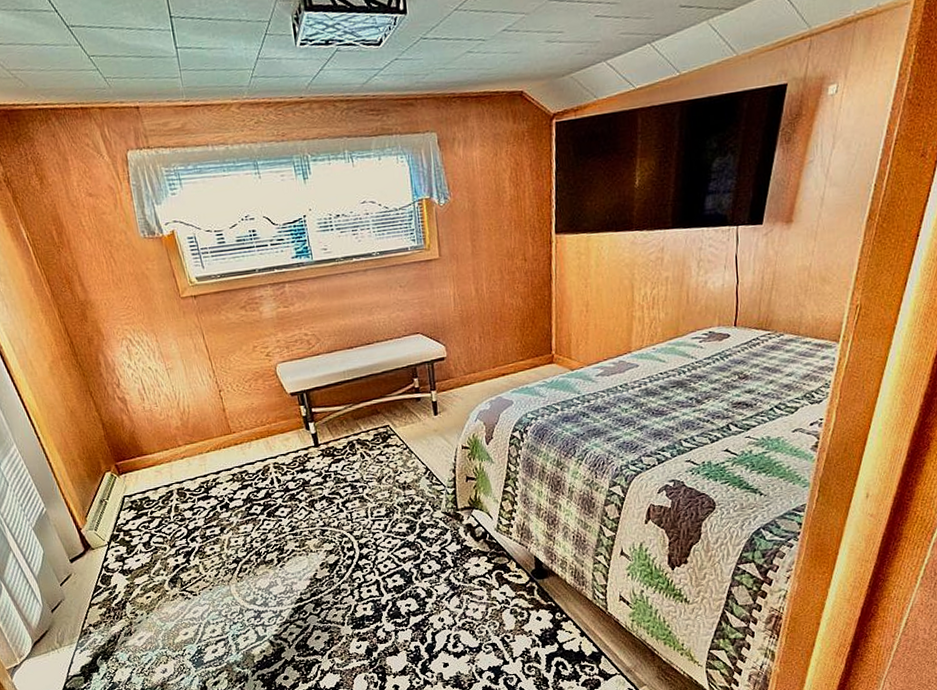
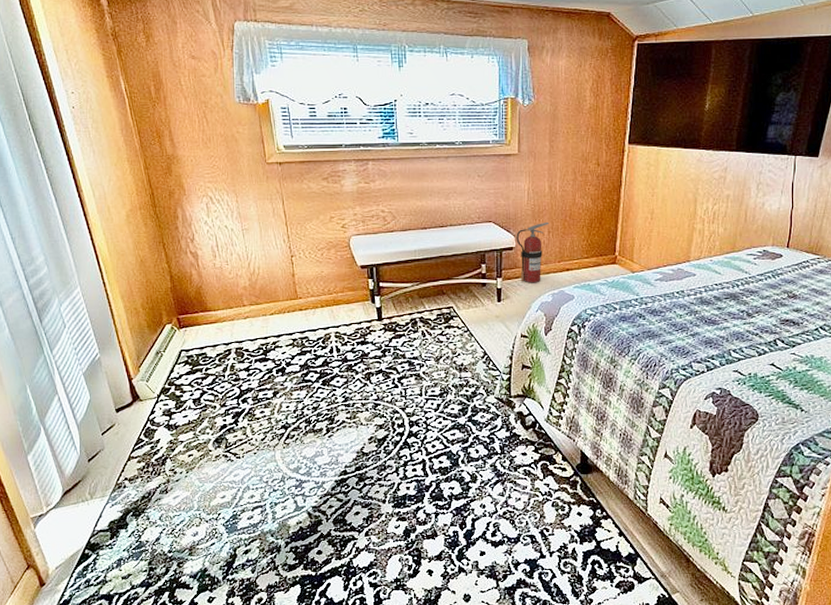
fire extinguisher: none [446,326,480,393] -> present [516,222,549,283]

